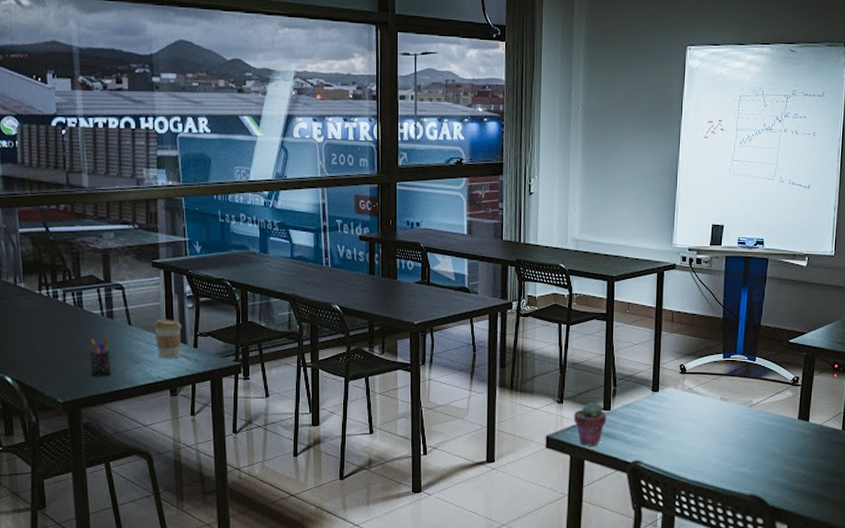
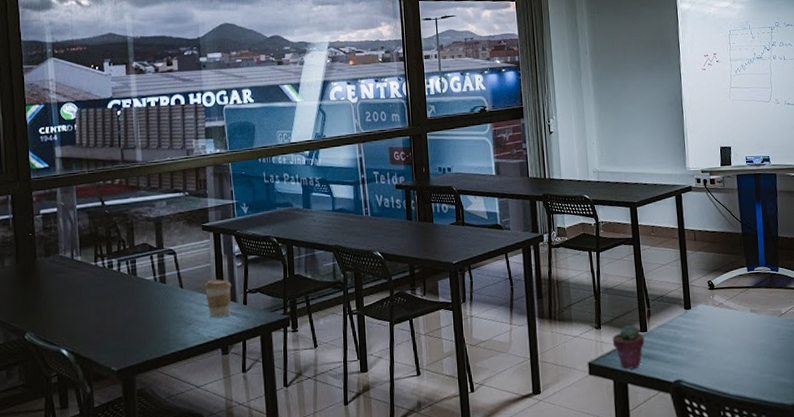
pen holder: present [90,337,112,376] -> none [143,302,165,342]

